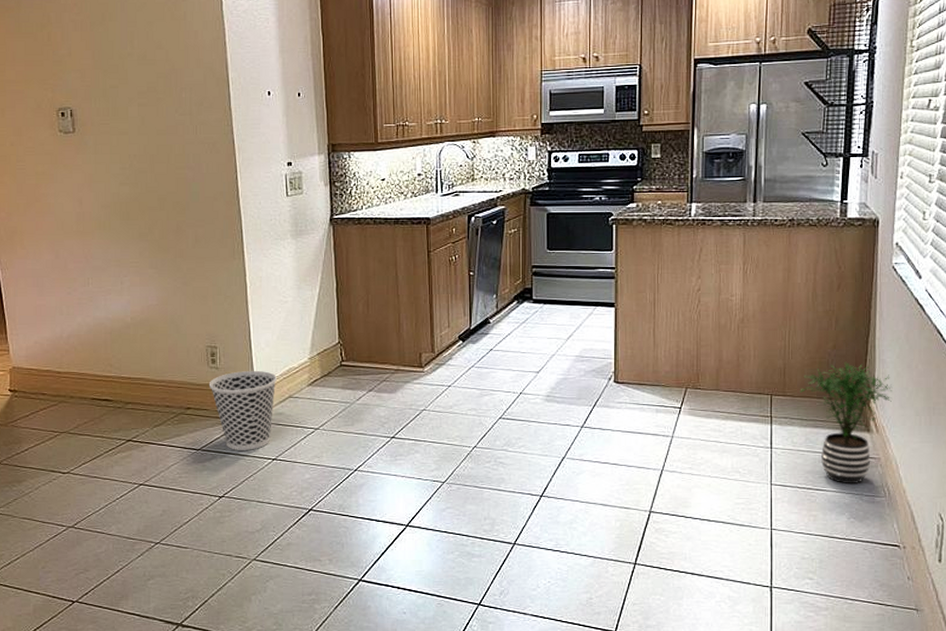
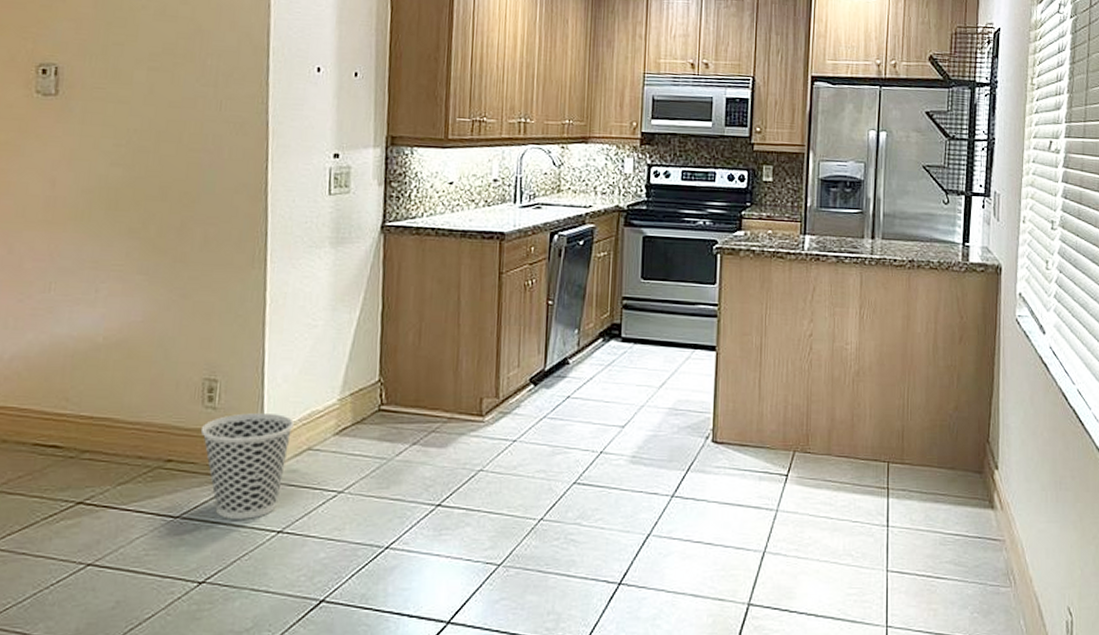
potted plant: present [800,361,893,485] -> none [919,425,1018,572]

